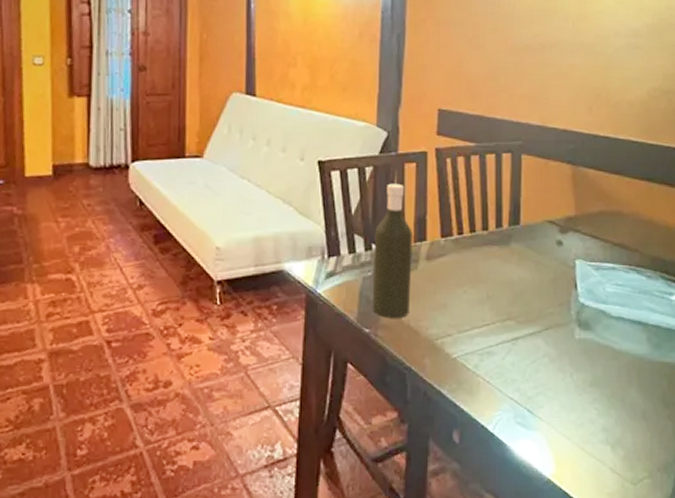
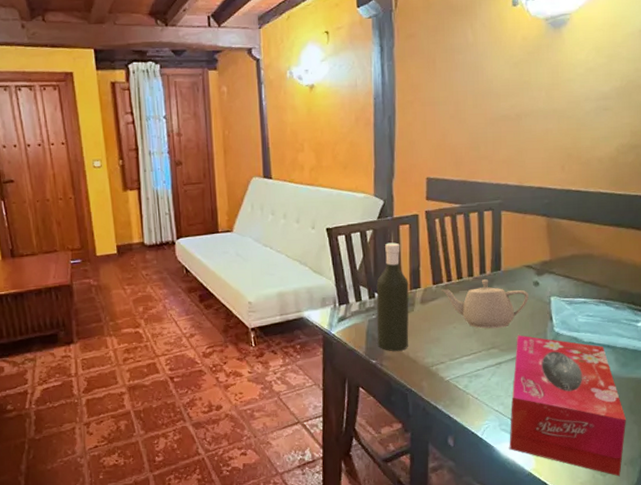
teapot: none [450,235,551,295] -> present [441,279,529,329]
tissue box: none [525,304,659,486] -> present [509,335,626,477]

